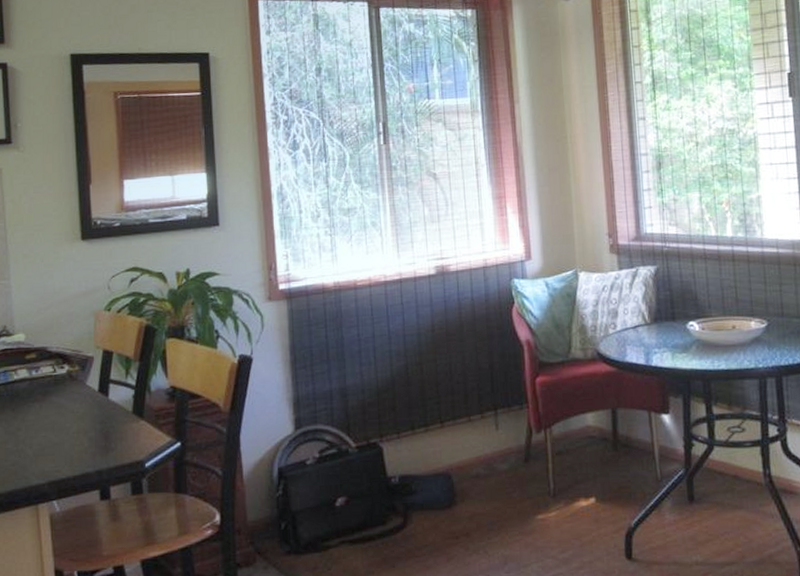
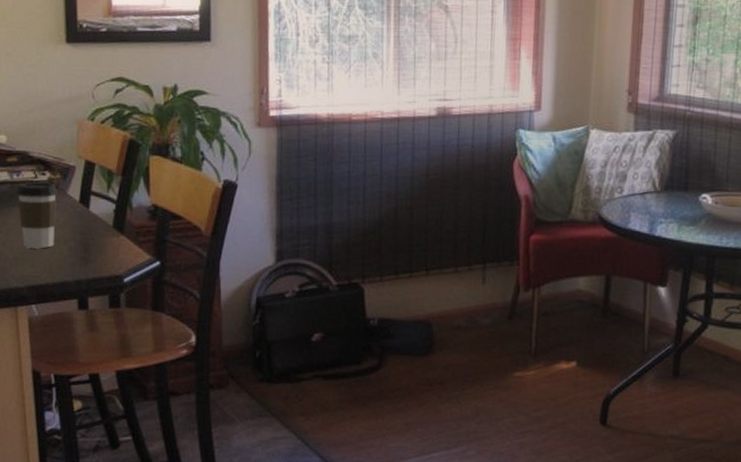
coffee cup: none [36,375,77,443] -> present [16,182,58,249]

